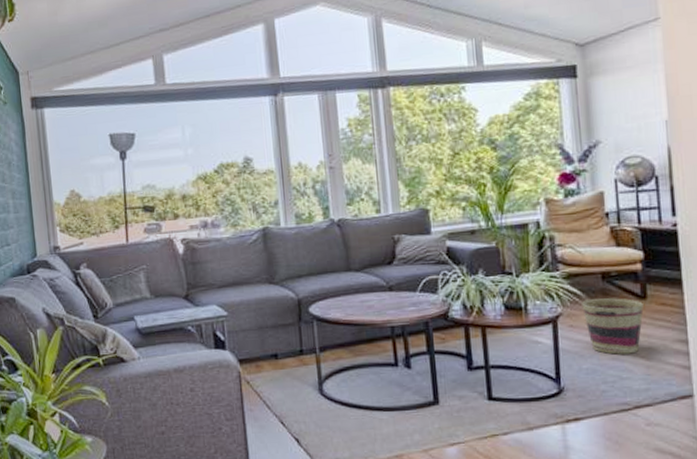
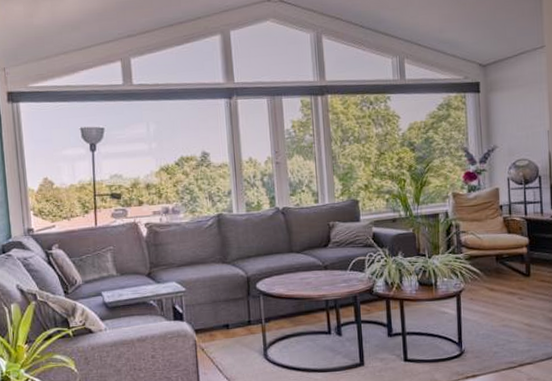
basket: present [582,298,644,355] -> none [480,276,528,322]

